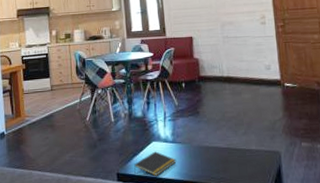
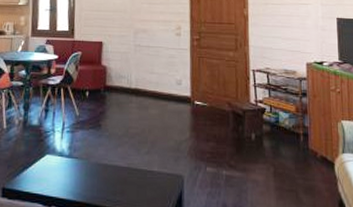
notepad: present [134,151,177,176] -> none [22,165,71,194]

